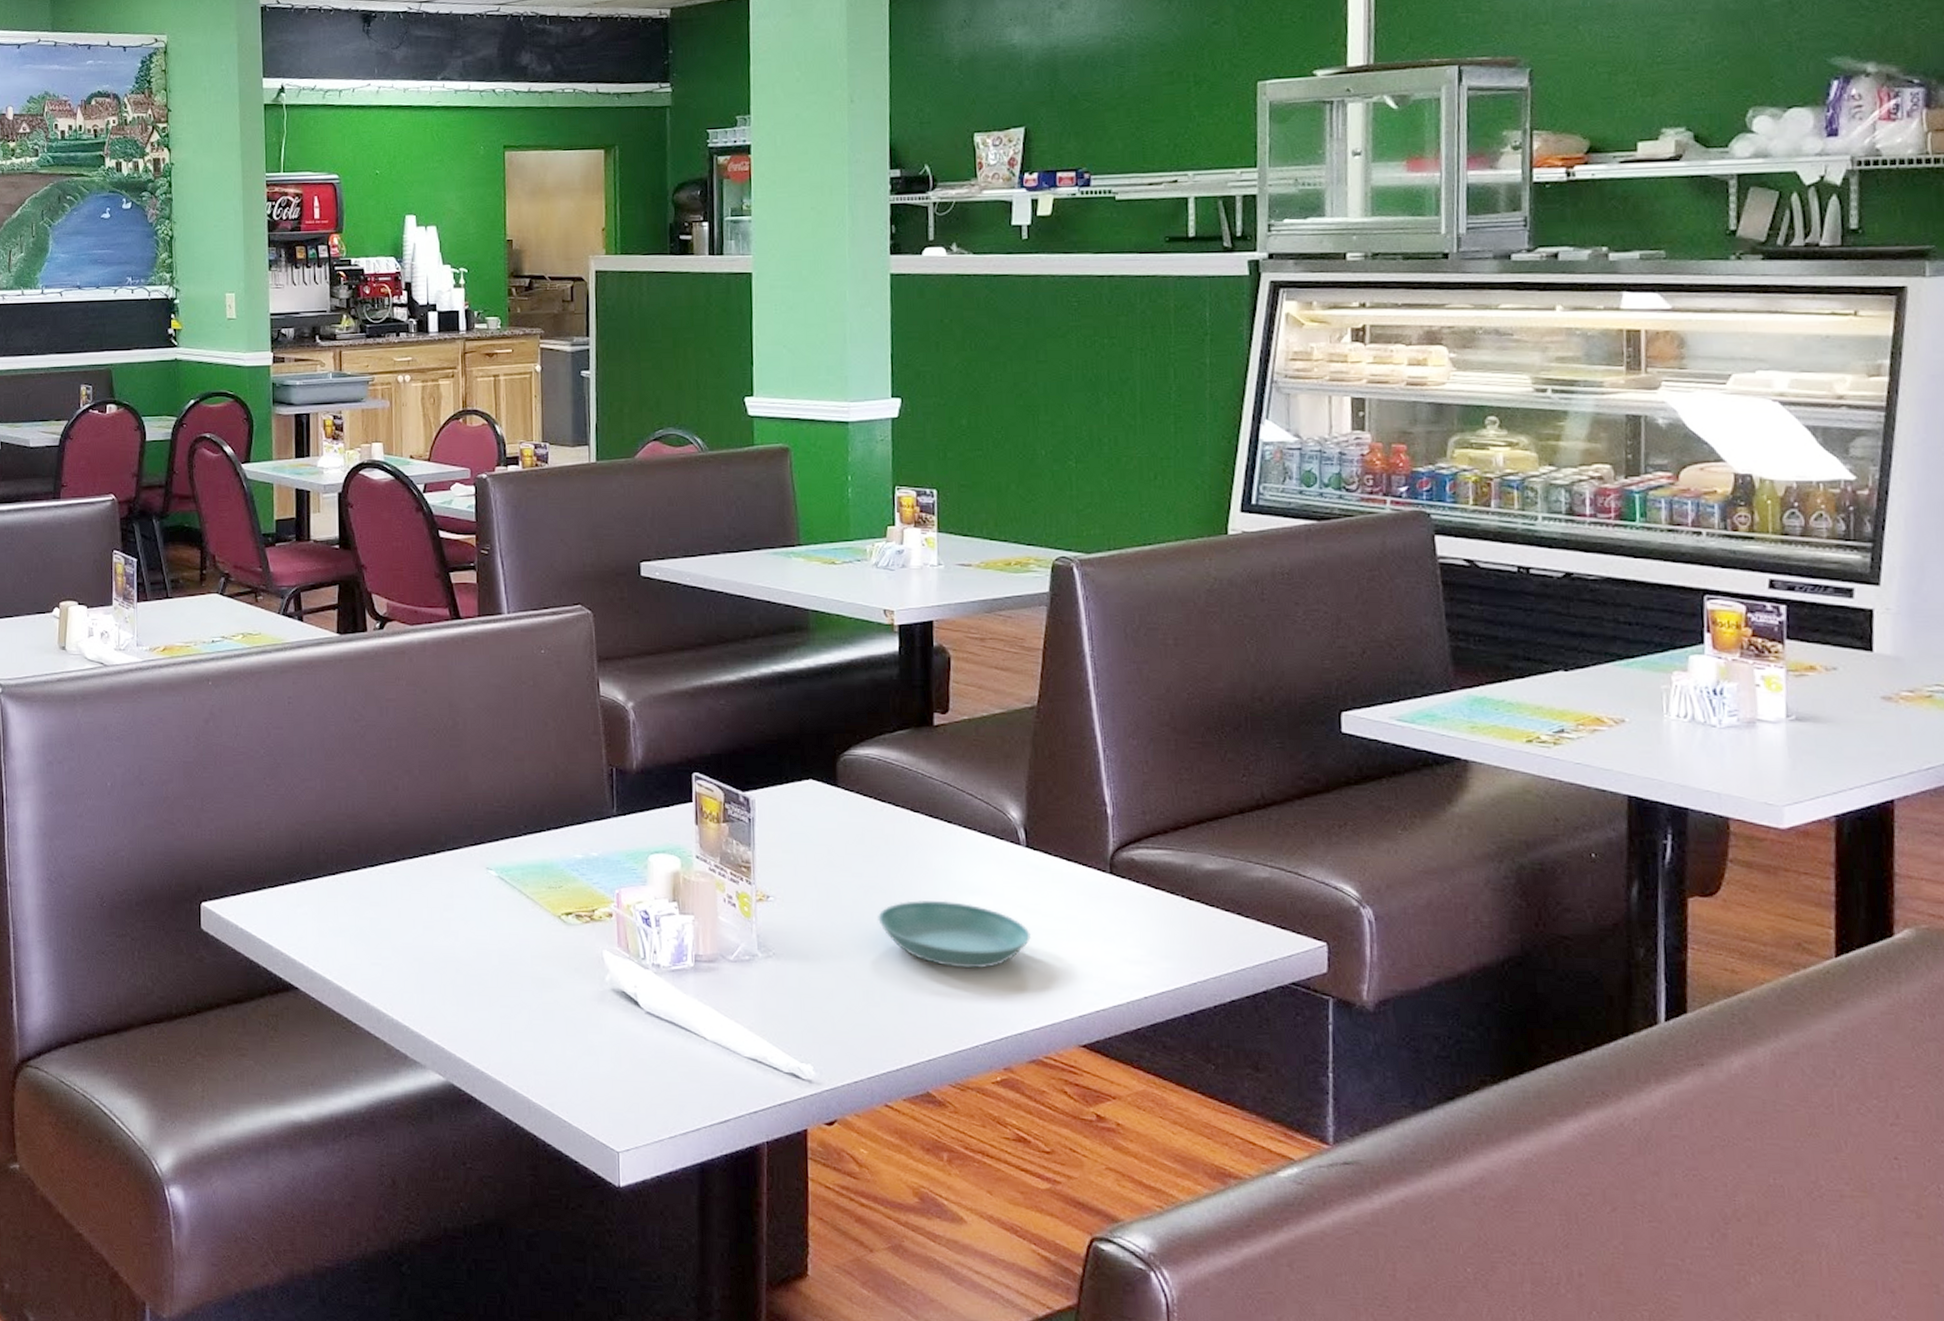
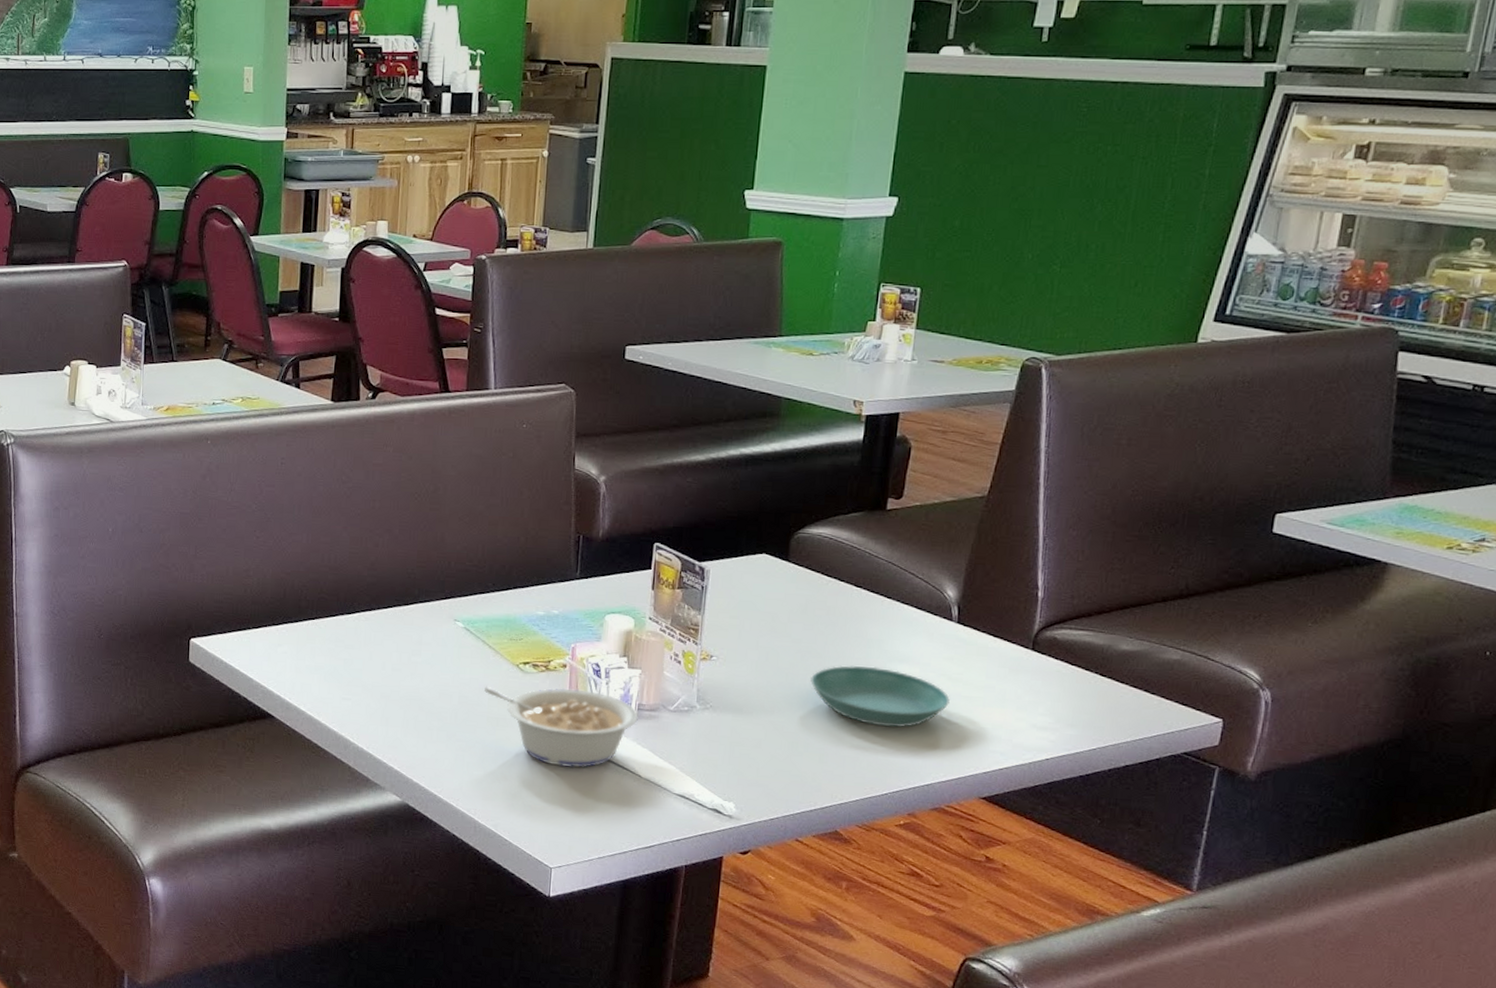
legume: none [526,940,696,1032] -> present [485,686,639,768]

